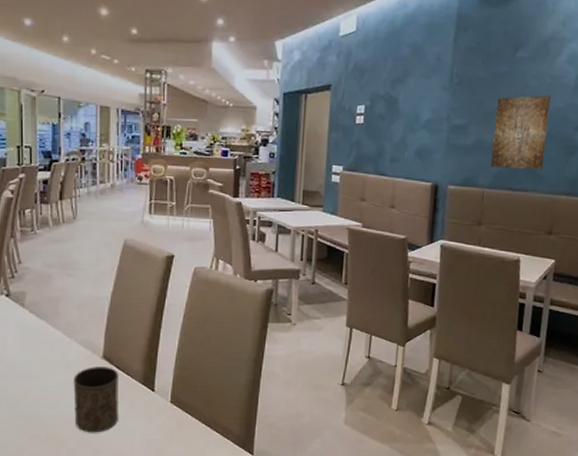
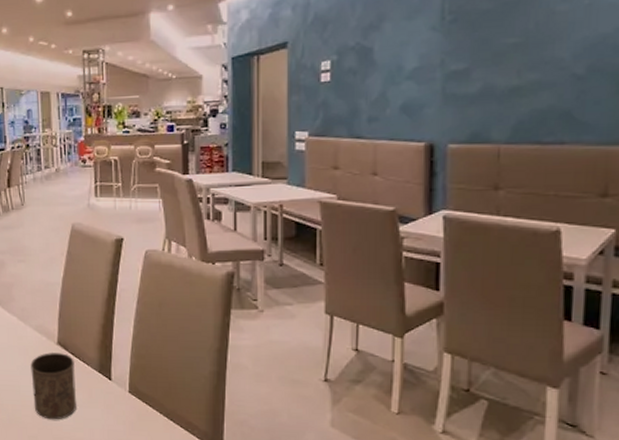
wall art: present [491,95,551,170] -> none [507,20,591,117]

